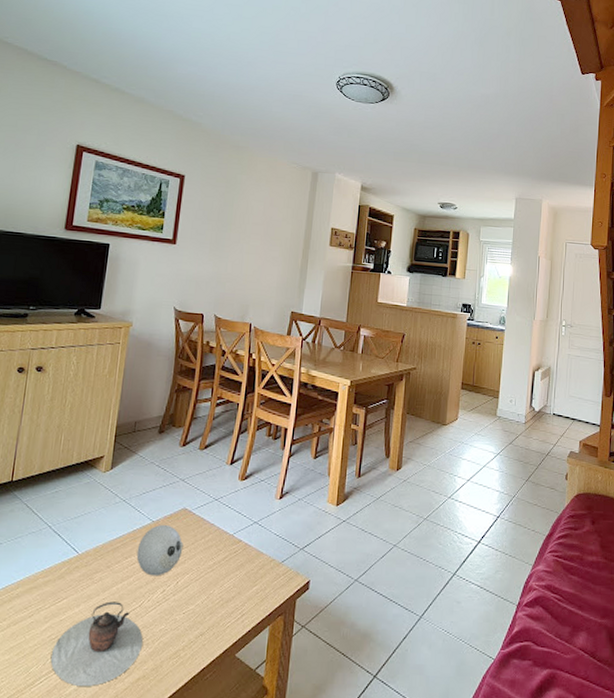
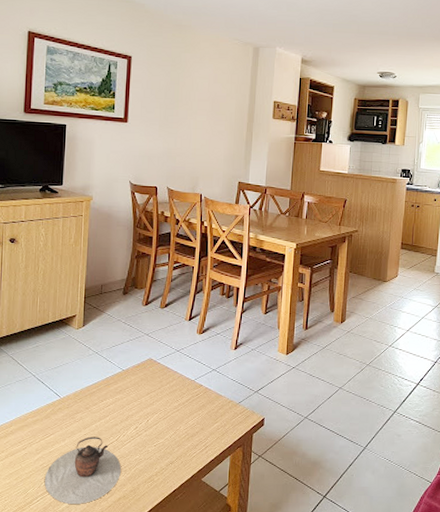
decorative ball: present [136,525,184,576] -> none [111,373,151,416]

